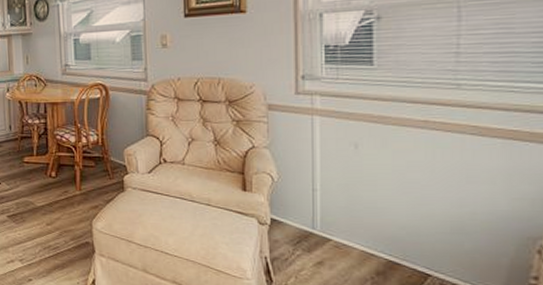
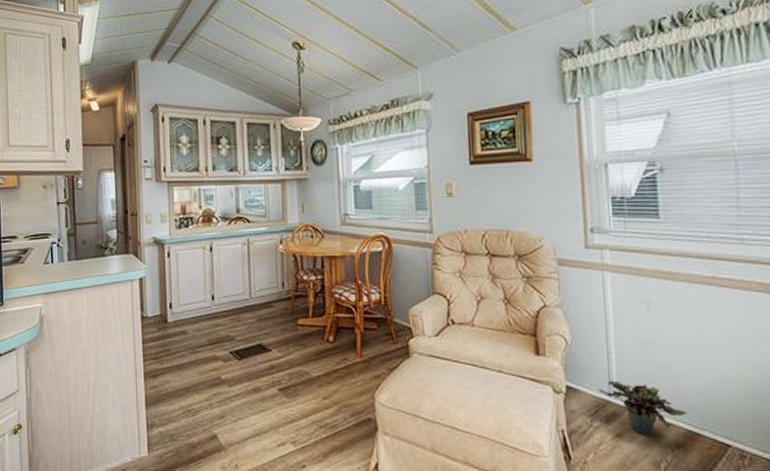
potted plant: none [303,214,390,264] -> present [599,380,688,436]

